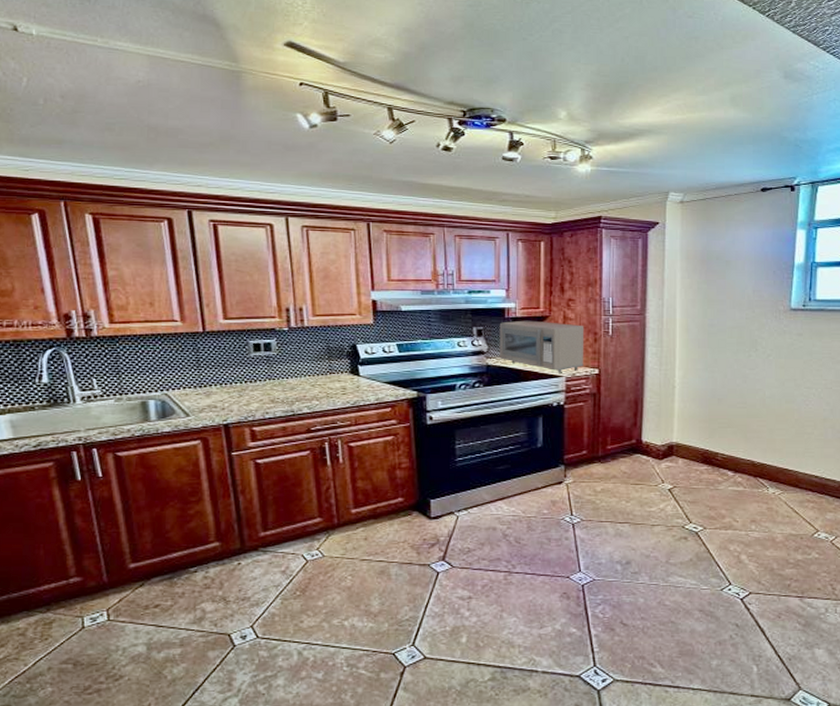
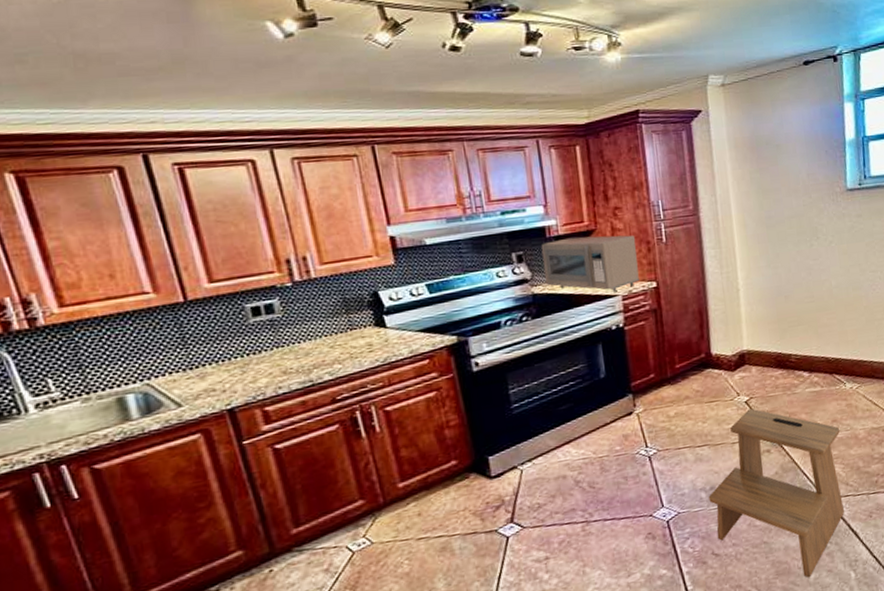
step stool: none [623,496,758,663] -> present [708,408,845,578]

